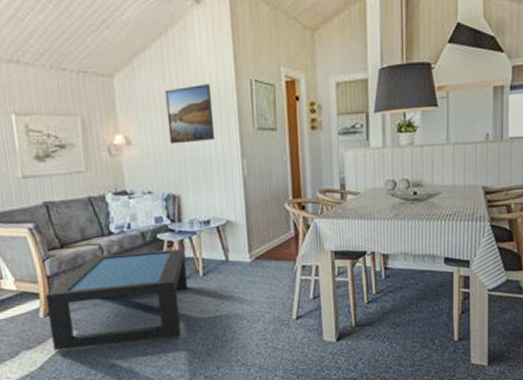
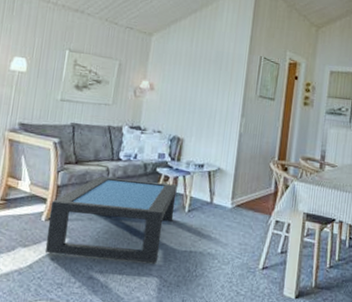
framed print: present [164,84,214,144] -> none [185,52,227,99]

